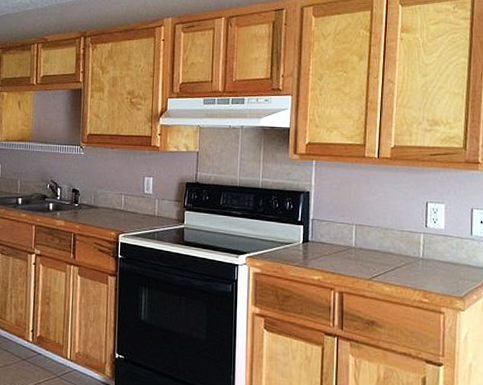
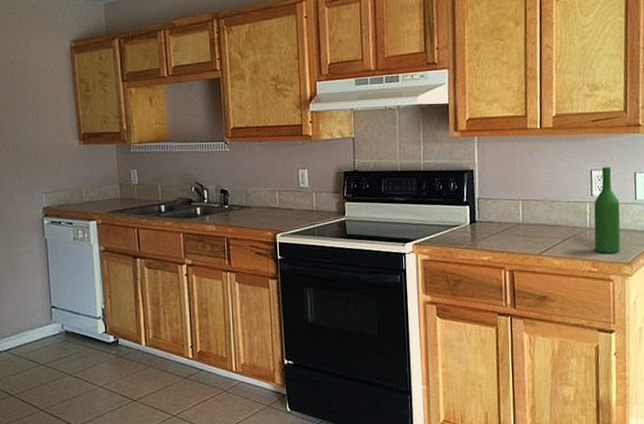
wine bottle: none [426,200,455,286] -> present [593,167,621,253]

